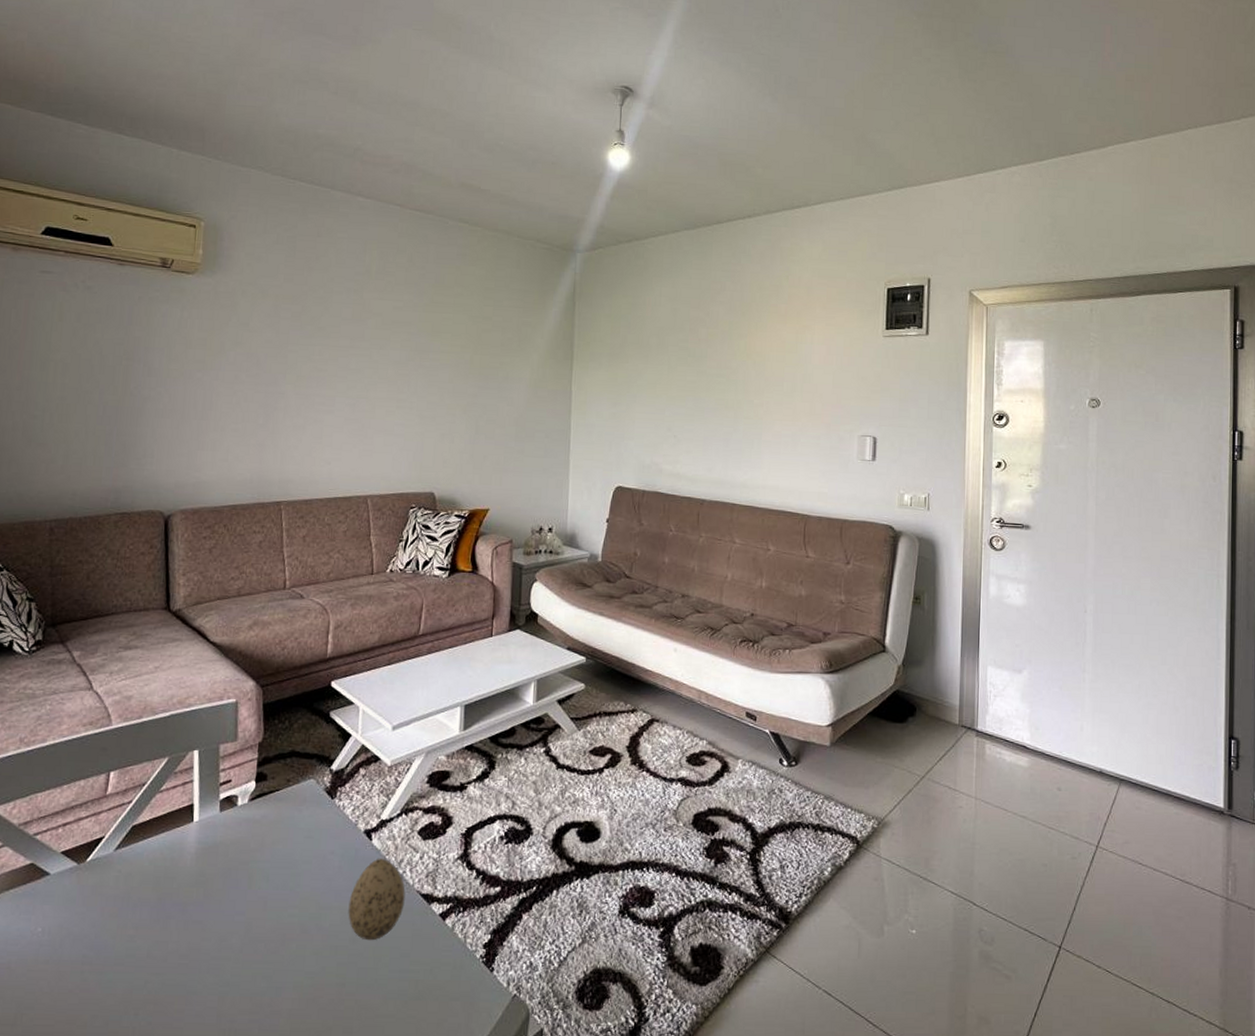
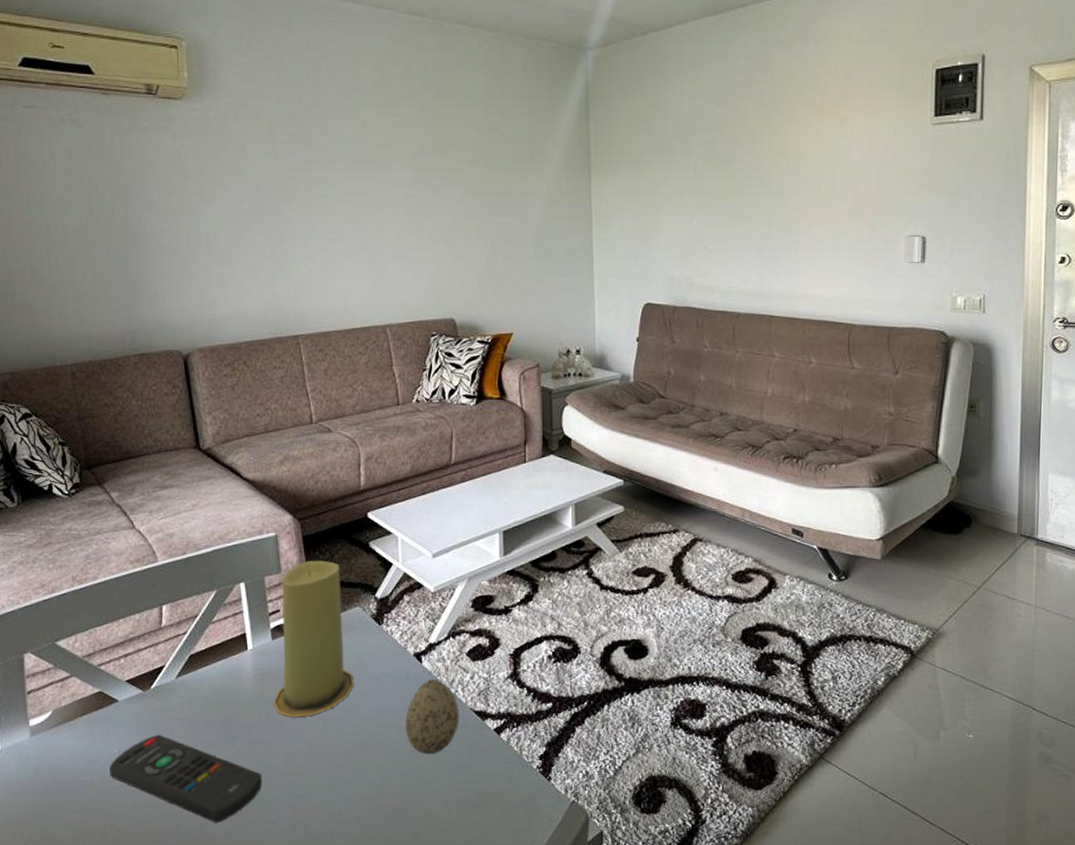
remote control: none [29,912,193,1013] -> present [109,734,263,822]
candle: none [213,728,300,897] -> present [273,560,354,718]

